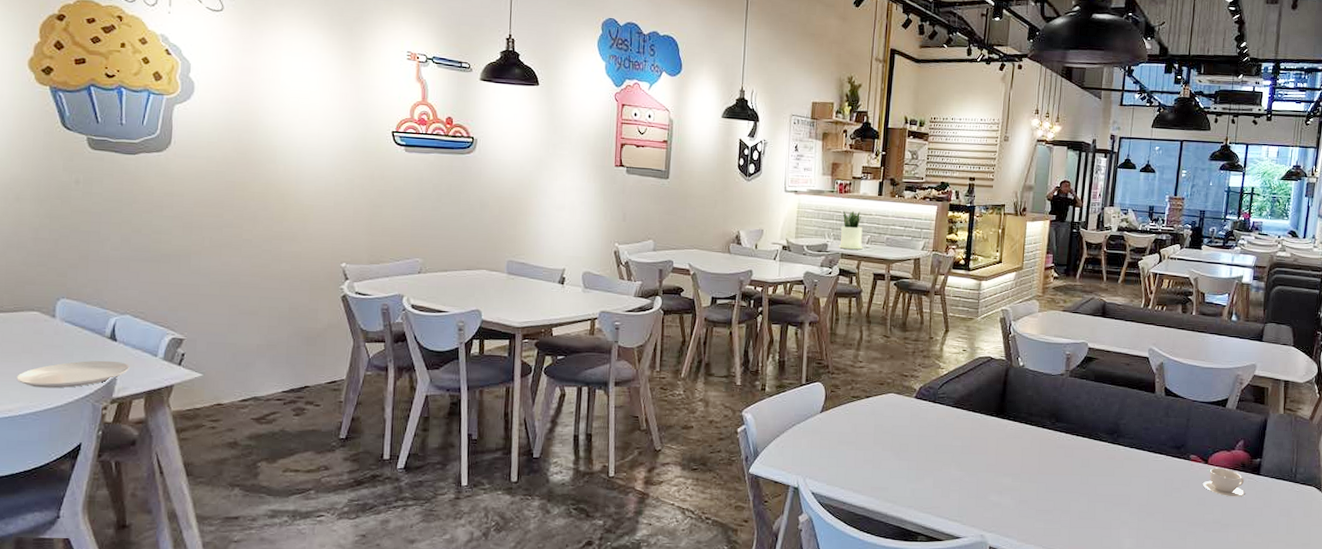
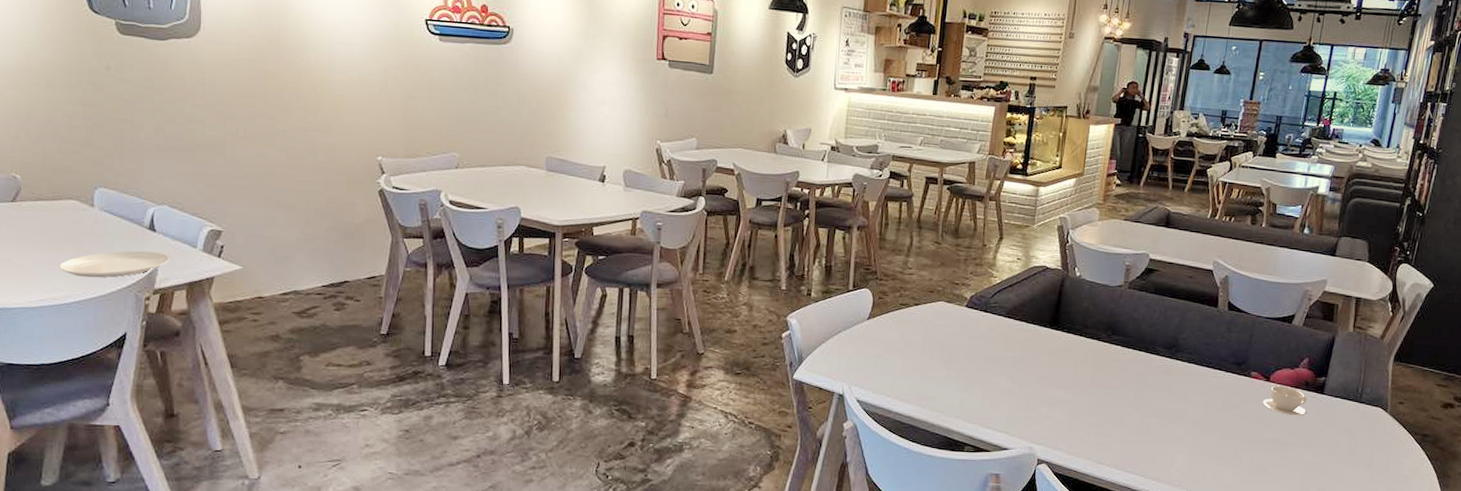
planter: present [838,210,864,250] -> none [889,110,917,152]

